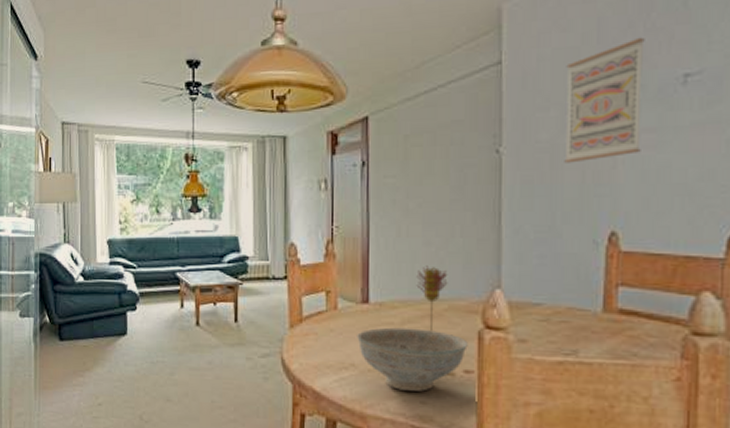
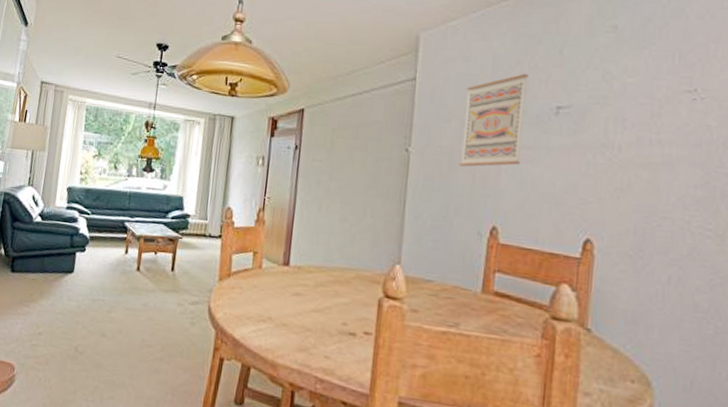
decorative bowl: present [357,327,468,392] -> none [276,288,369,347]
plant: present [416,265,448,332] -> none [330,238,358,296]

